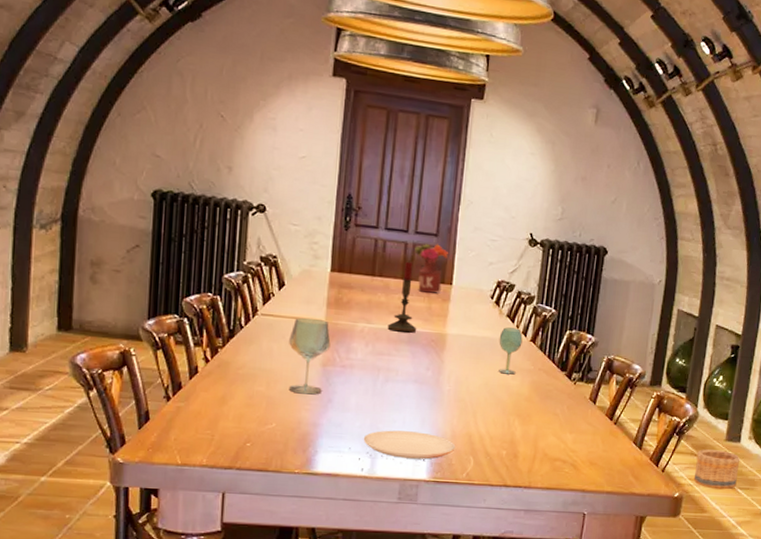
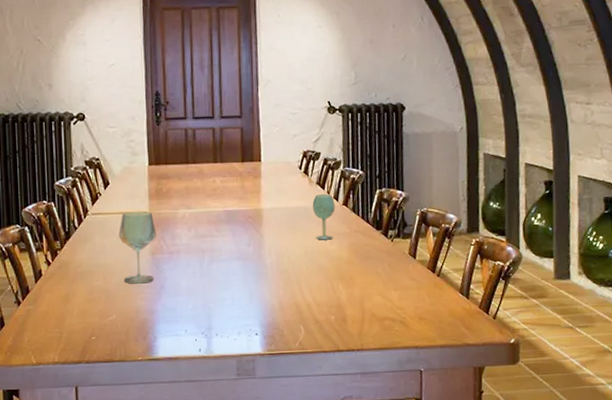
plate: present [363,430,456,460] -> none [197,307,285,335]
candle: present [387,260,417,333] -> none [206,144,234,213]
flower arrangement: present [414,244,449,293] -> none [222,125,255,172]
basket: present [694,449,740,490] -> none [527,289,574,331]

